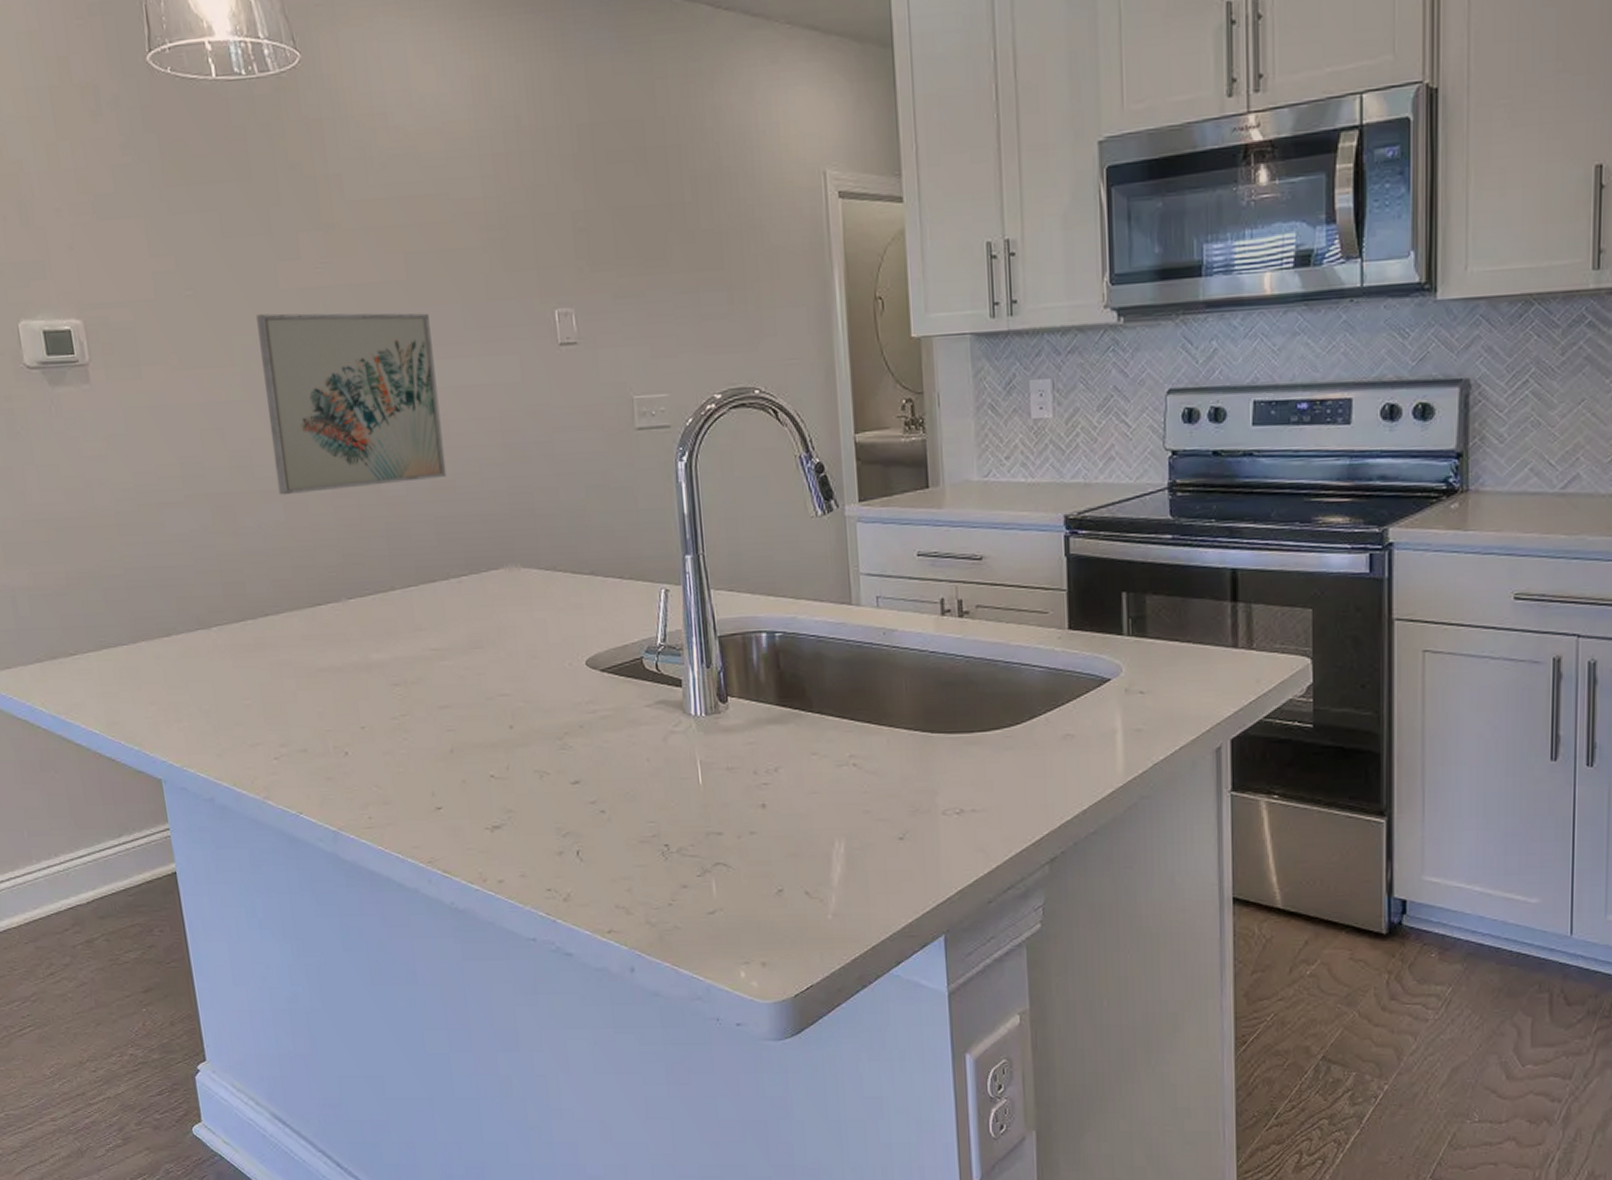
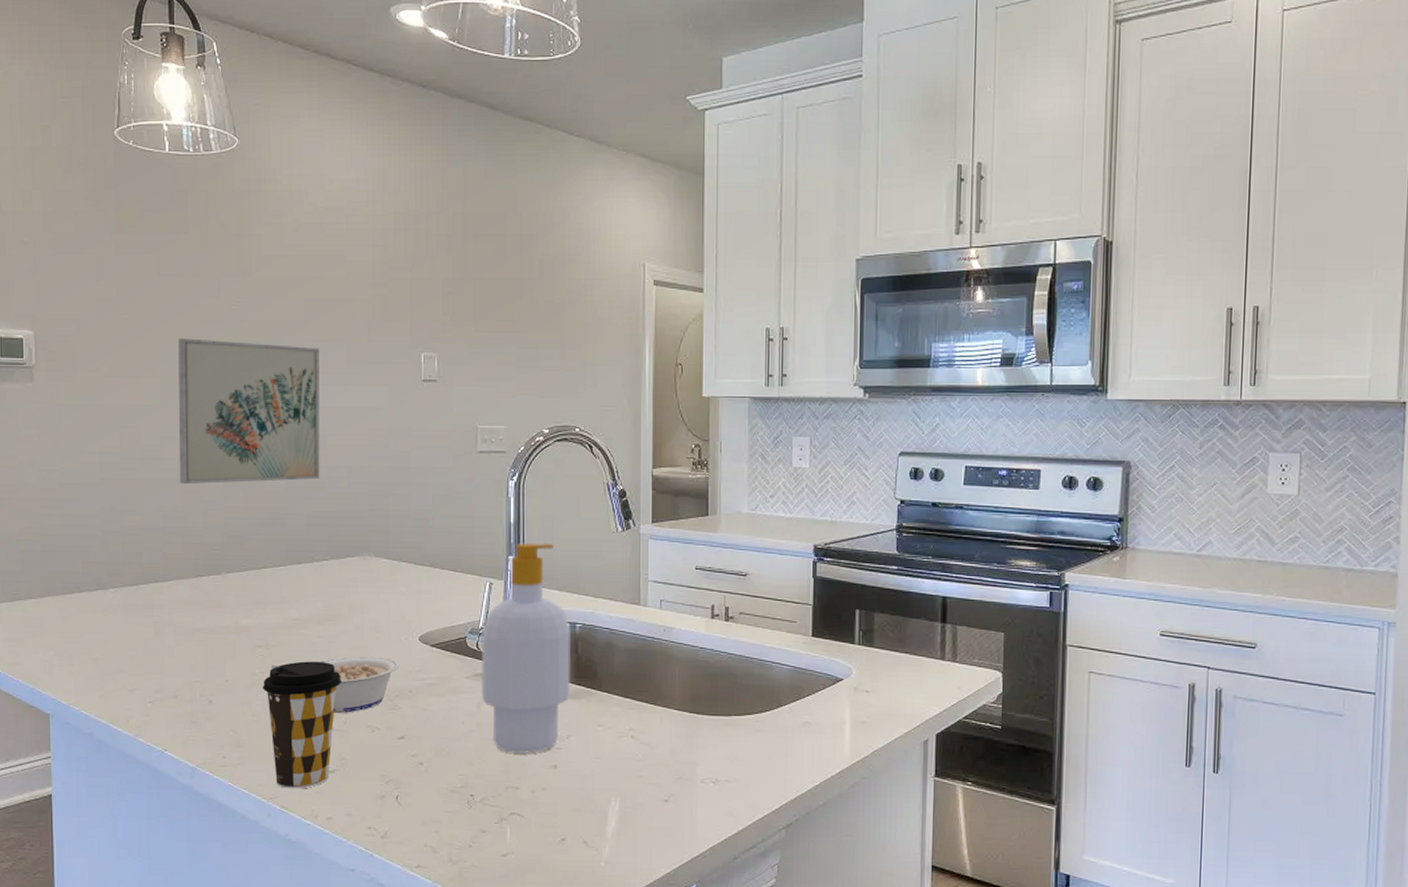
coffee cup: none [405,698,498,850] -> present [263,661,341,789]
legume: none [412,687,566,759] -> present [270,656,400,714]
soap bottle: none [661,535,775,793] -> present [481,543,570,754]

